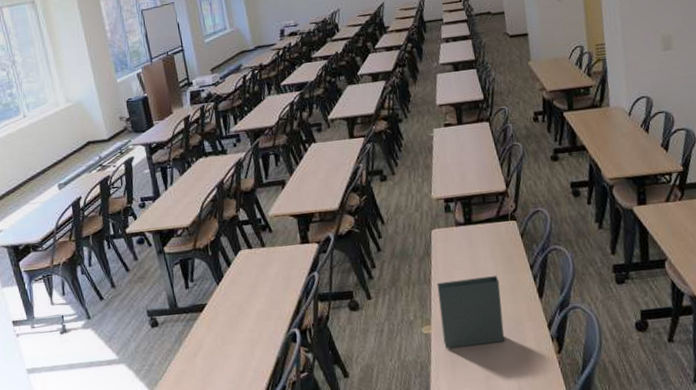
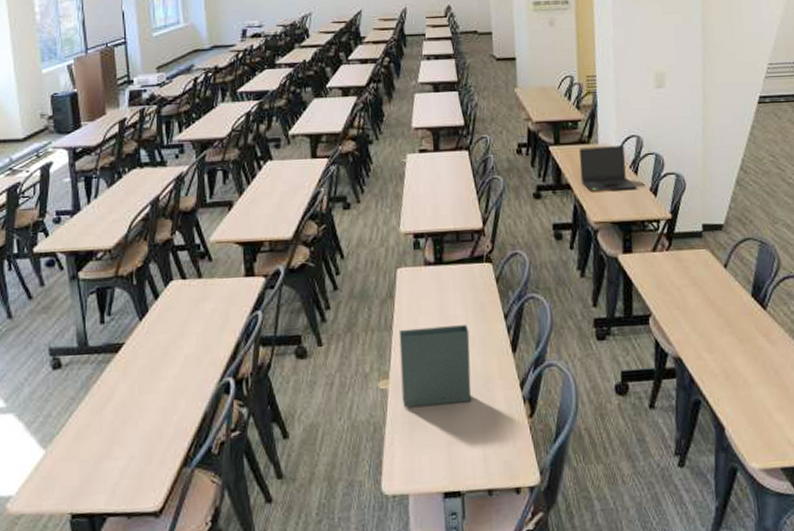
laptop: none [592,106,648,152] -> present [579,145,636,193]

